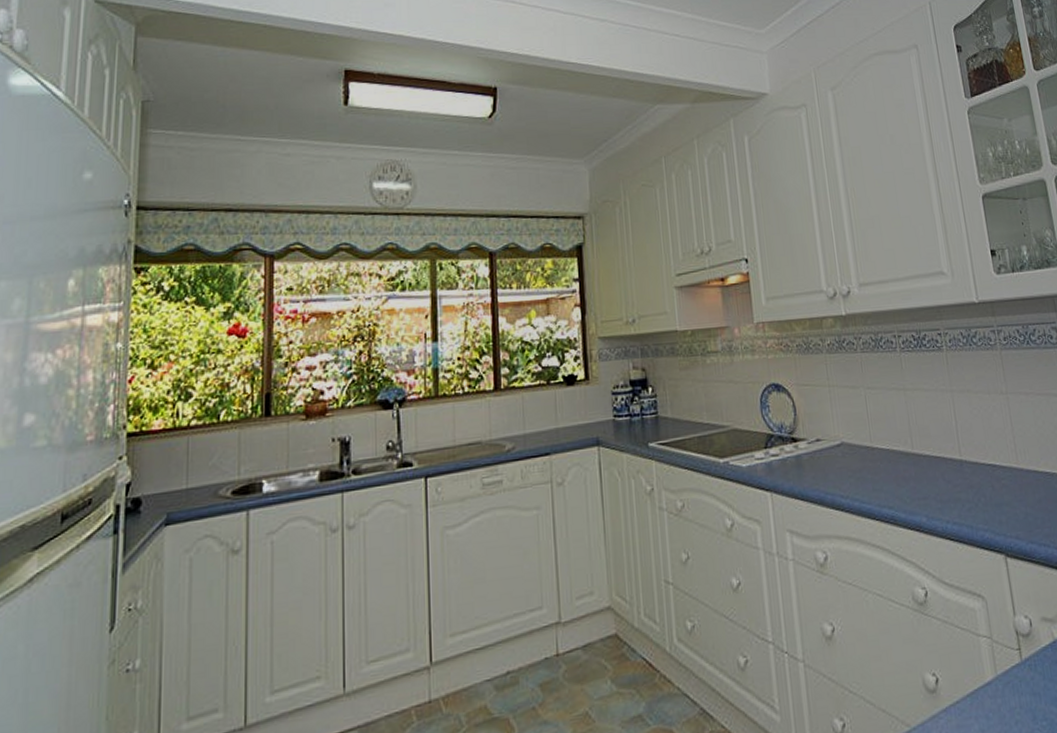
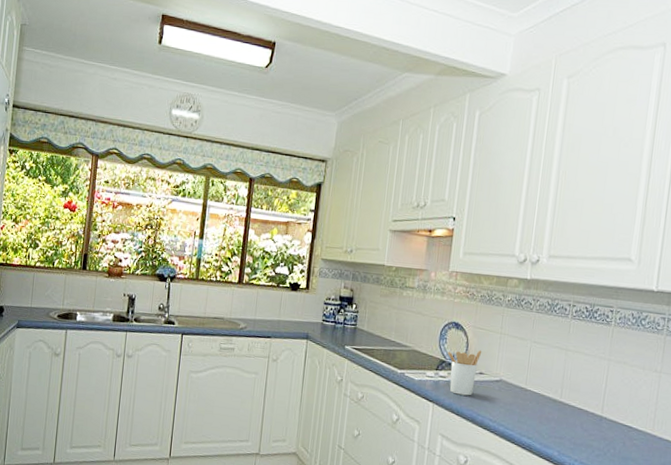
utensil holder: none [774,411,814,474] -> present [447,350,482,396]

